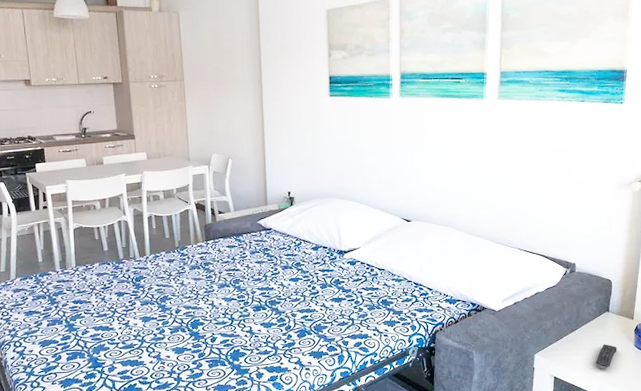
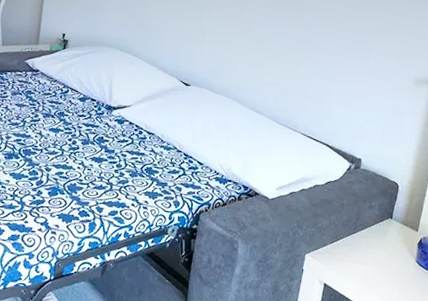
remote control: present [595,344,617,369] -> none [371,254,397,284]

